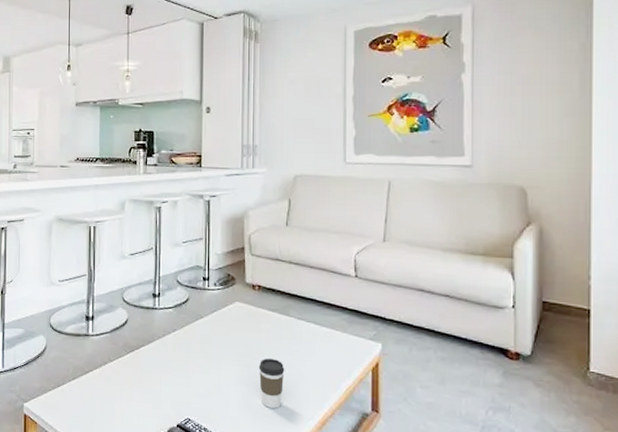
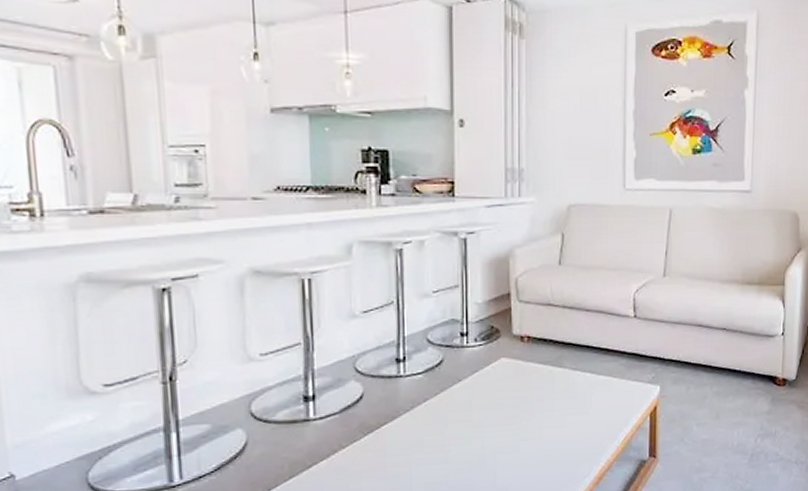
coffee cup: present [258,358,285,409] -> none [528,416,559,472]

